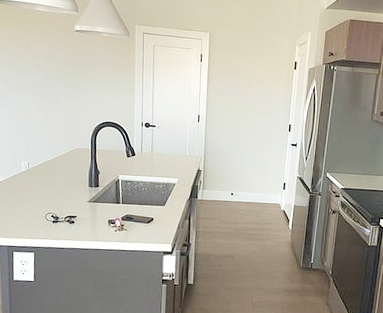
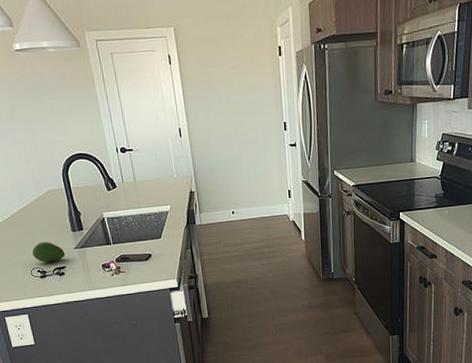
fruit: none [51,191,79,211] -> present [32,242,65,263]

